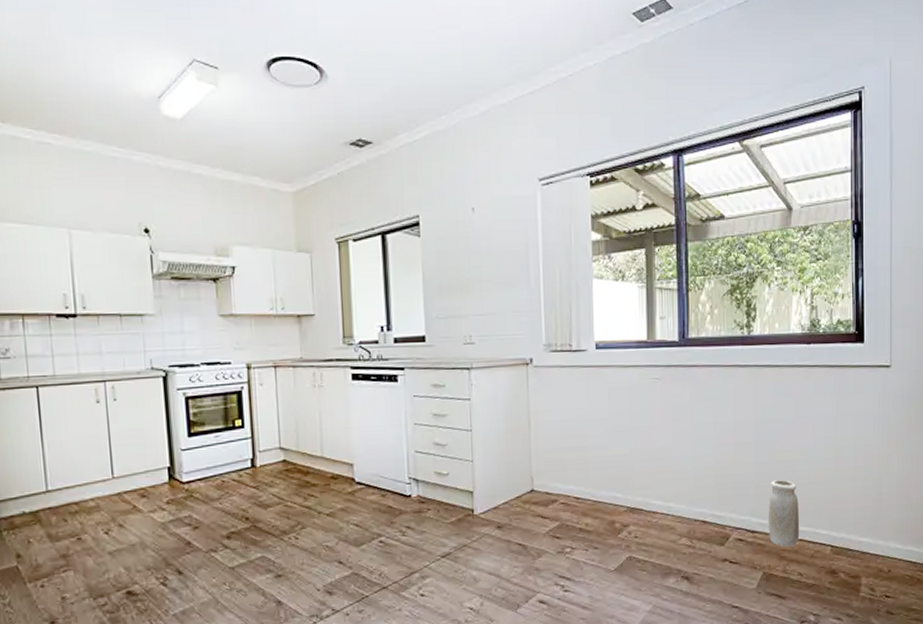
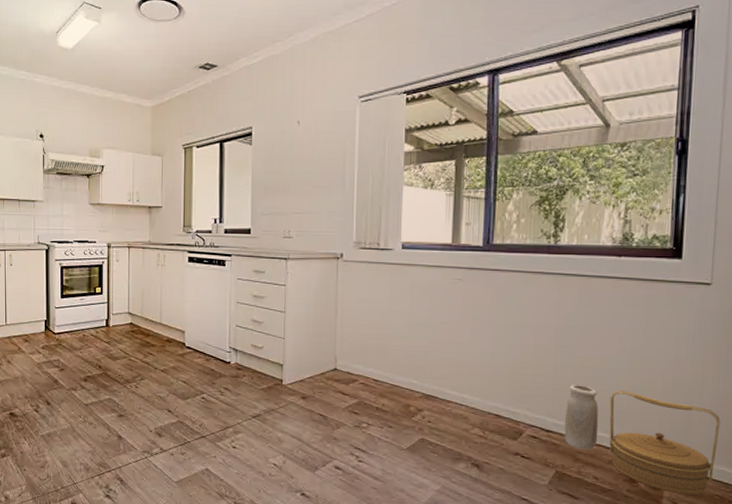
basket: none [808,481,906,579] -> present [609,390,721,495]

